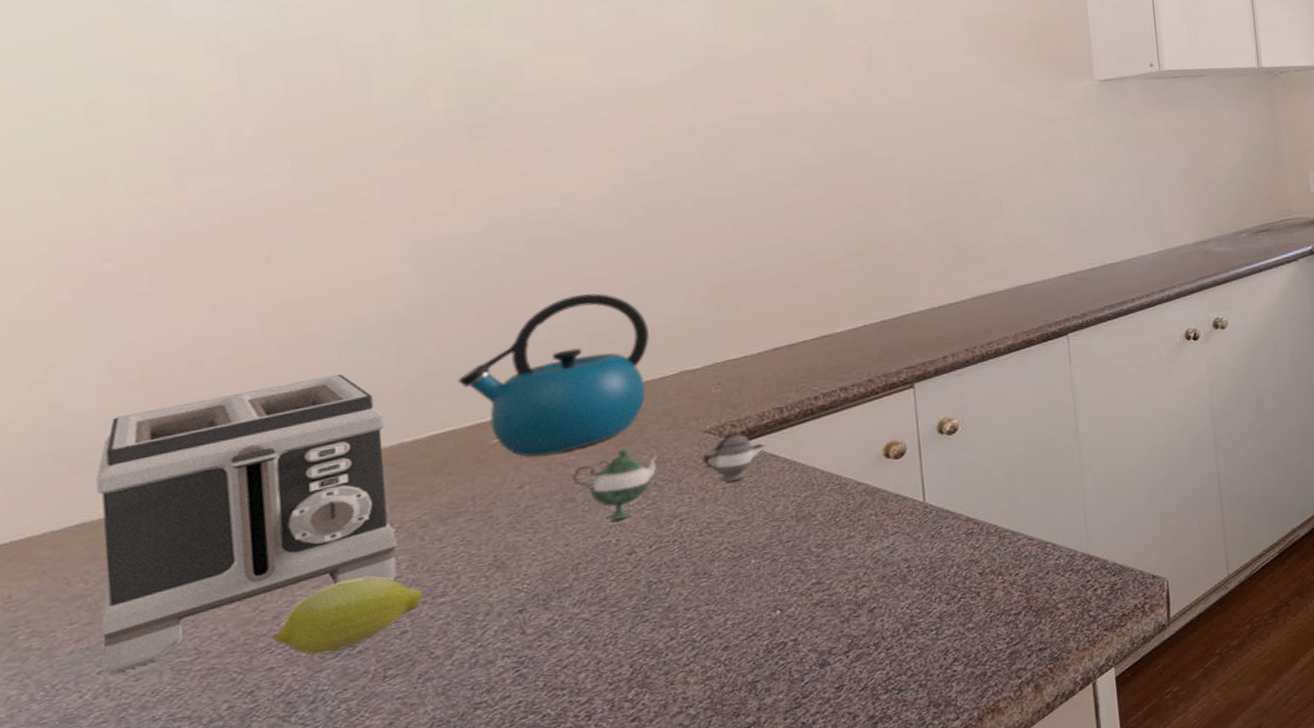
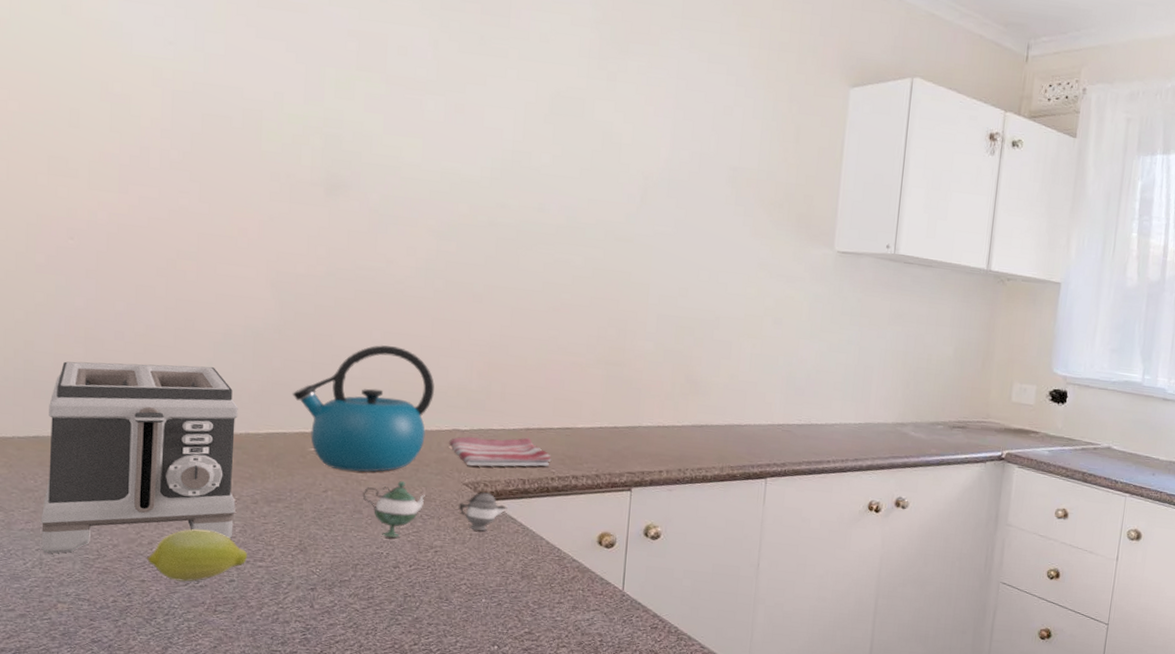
dish towel: none [678,358,811,409] -> present [449,436,552,467]

